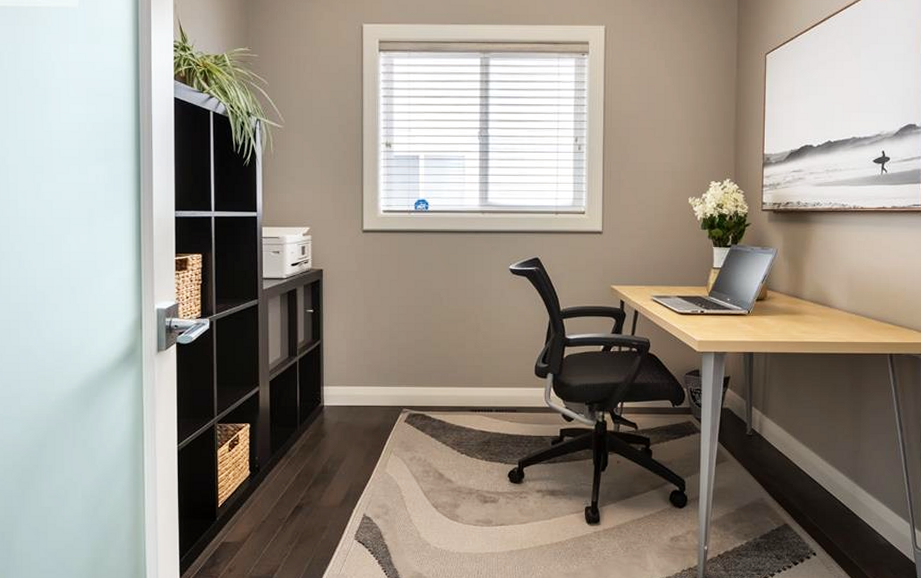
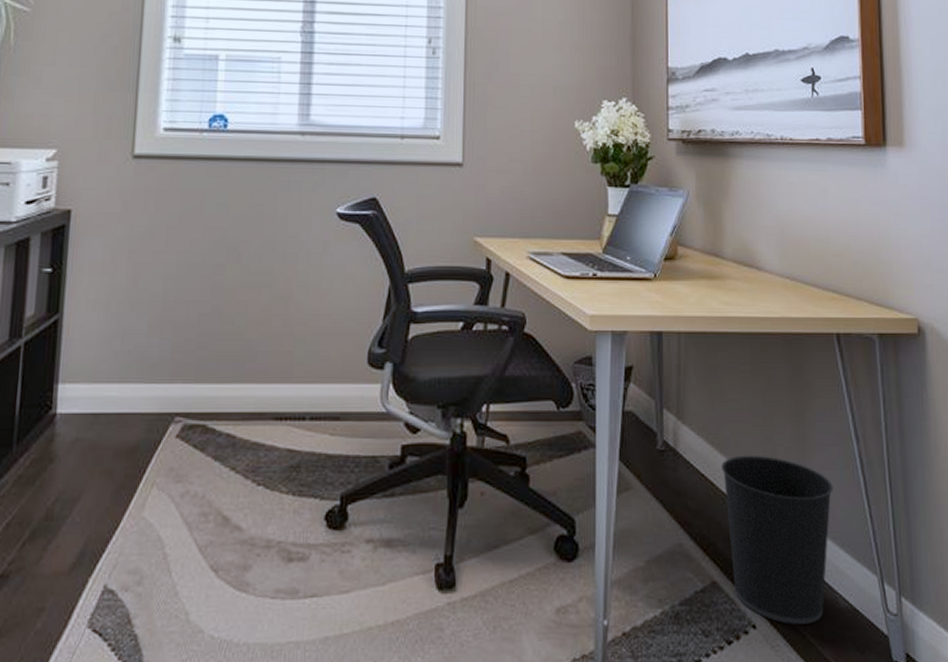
wastebasket: none [795,439,880,553] -> present [721,455,833,624]

